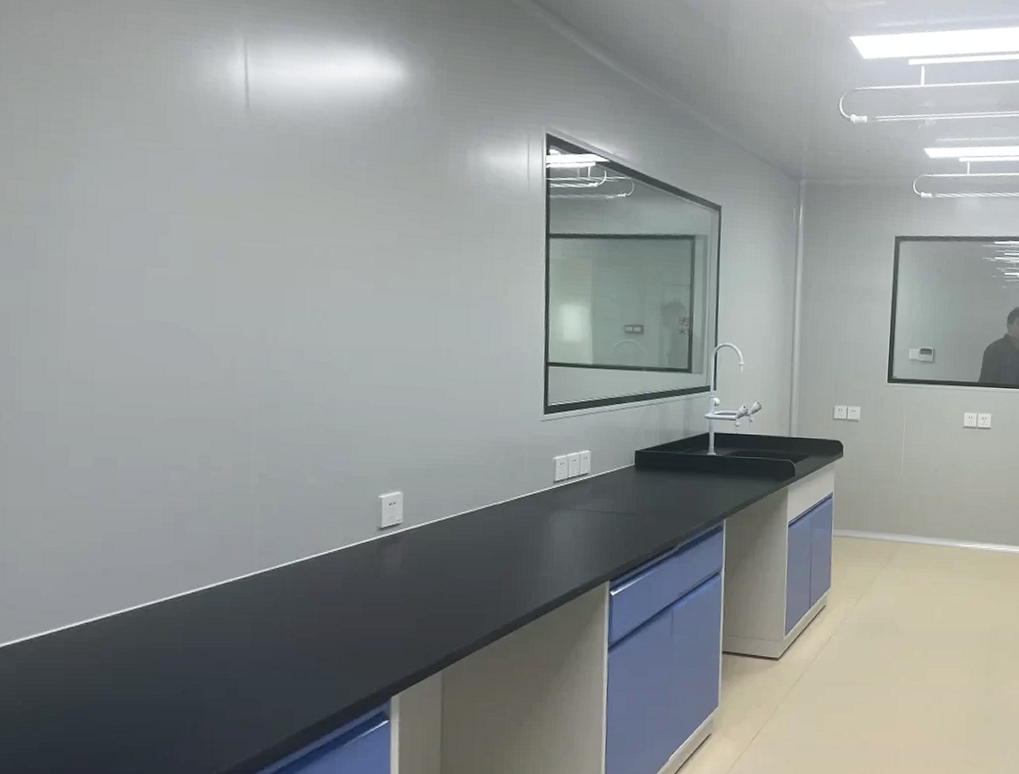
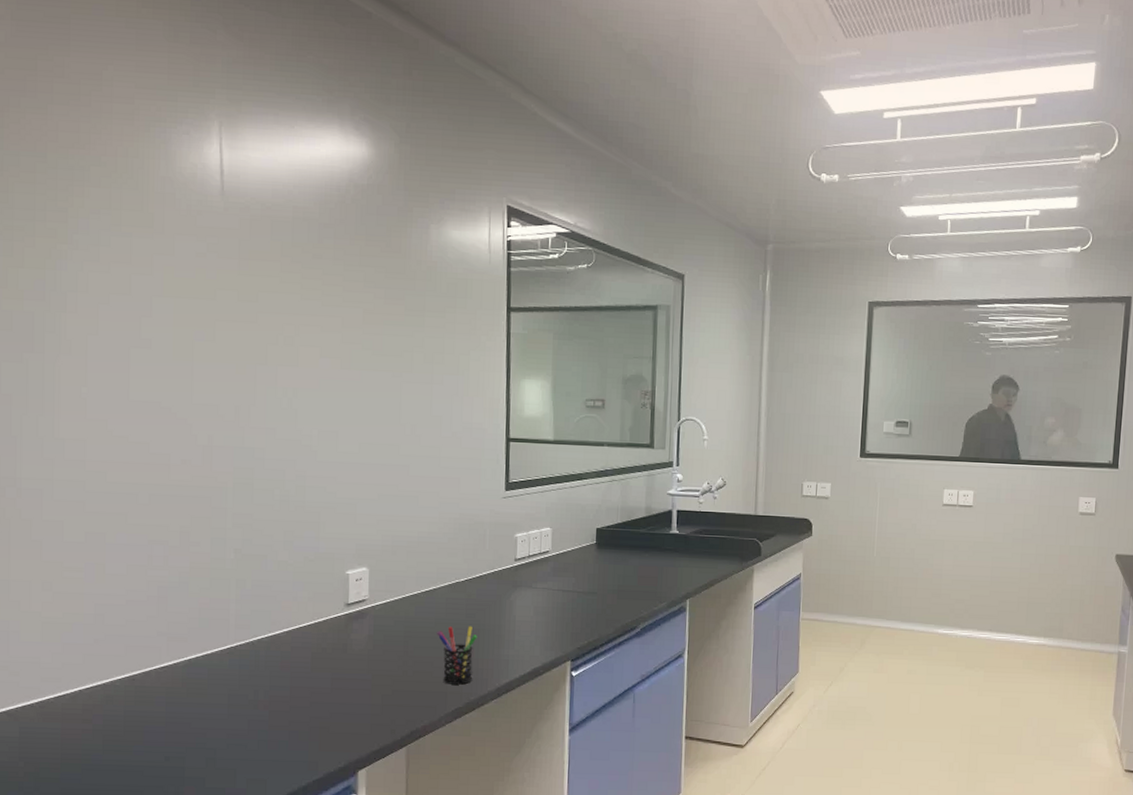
pen holder: none [474,548,515,607] -> present [437,626,477,685]

